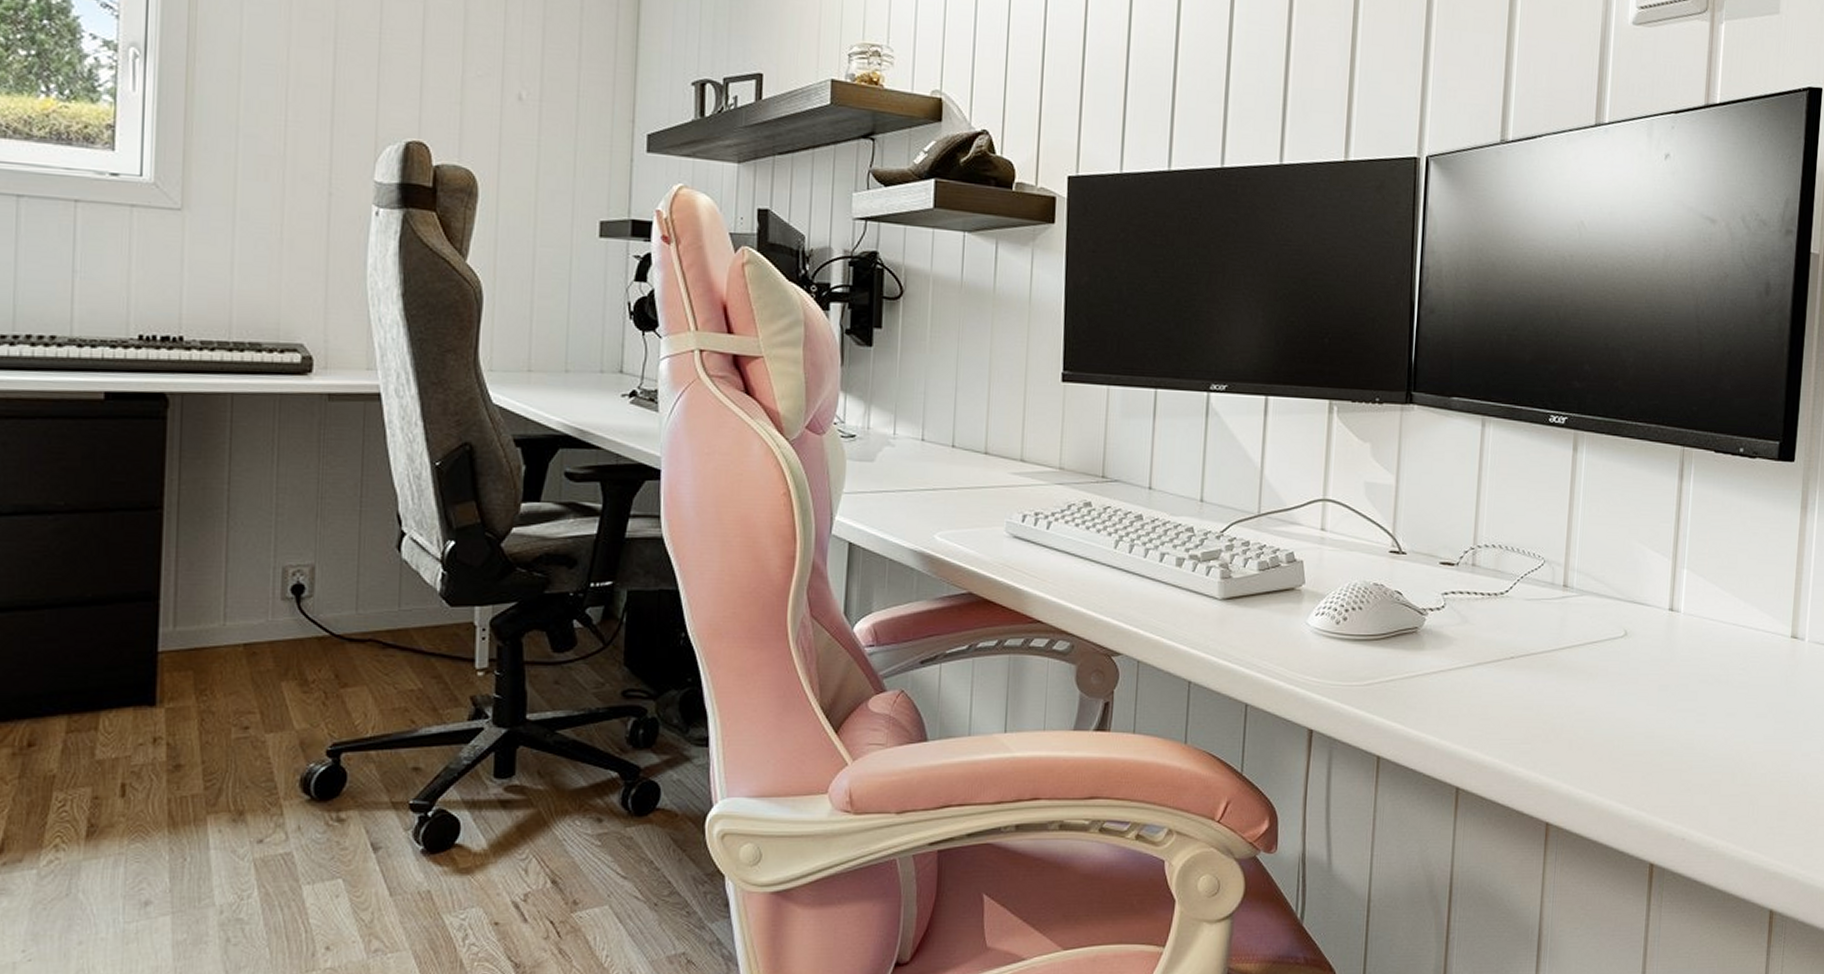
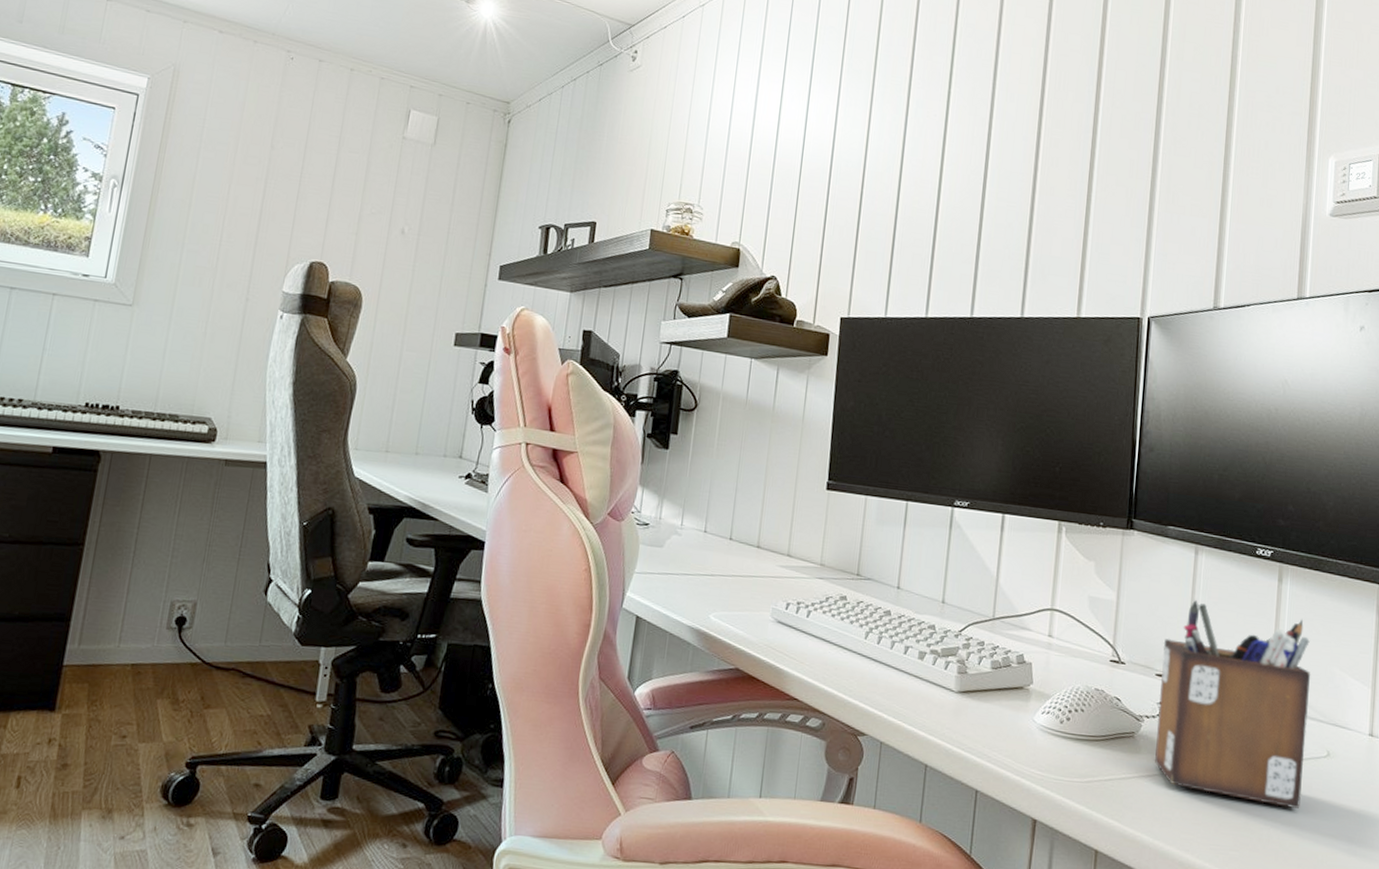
desk organizer: none [1440,477,1608,693] -> present [1155,599,1311,808]

